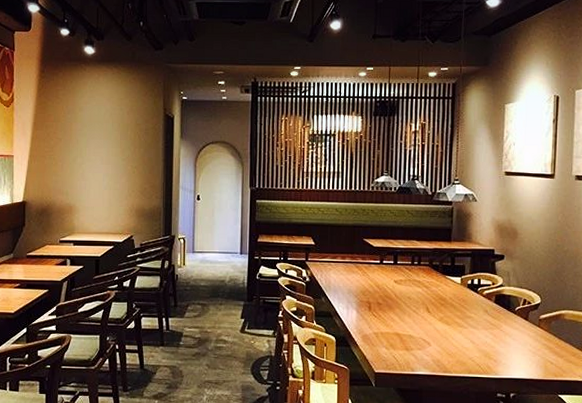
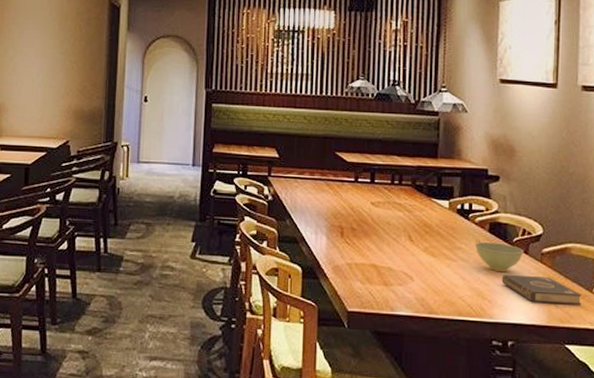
bowl: none [483,311,525,336] -> present [475,241,524,273]
book: none [505,337,573,362] -> present [501,274,582,306]

